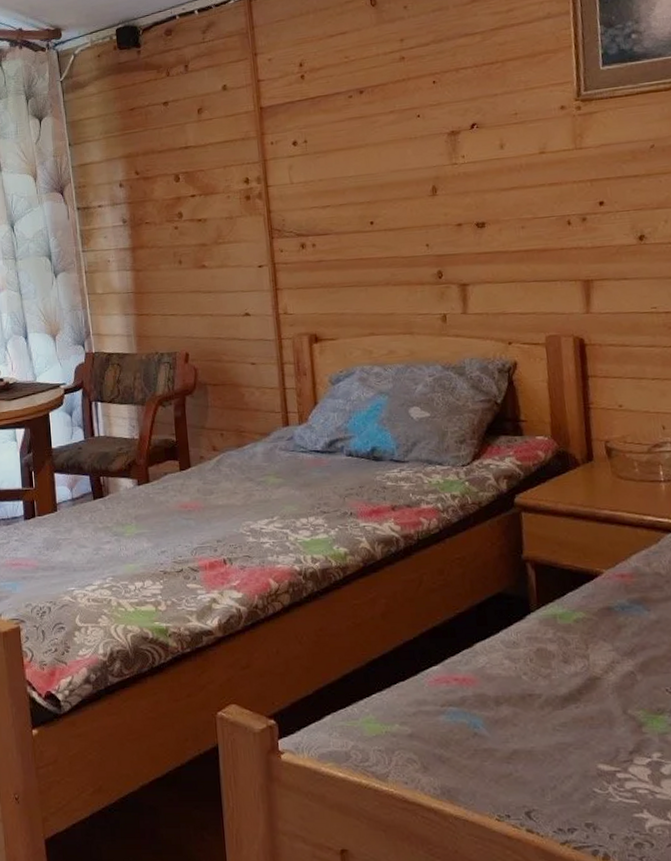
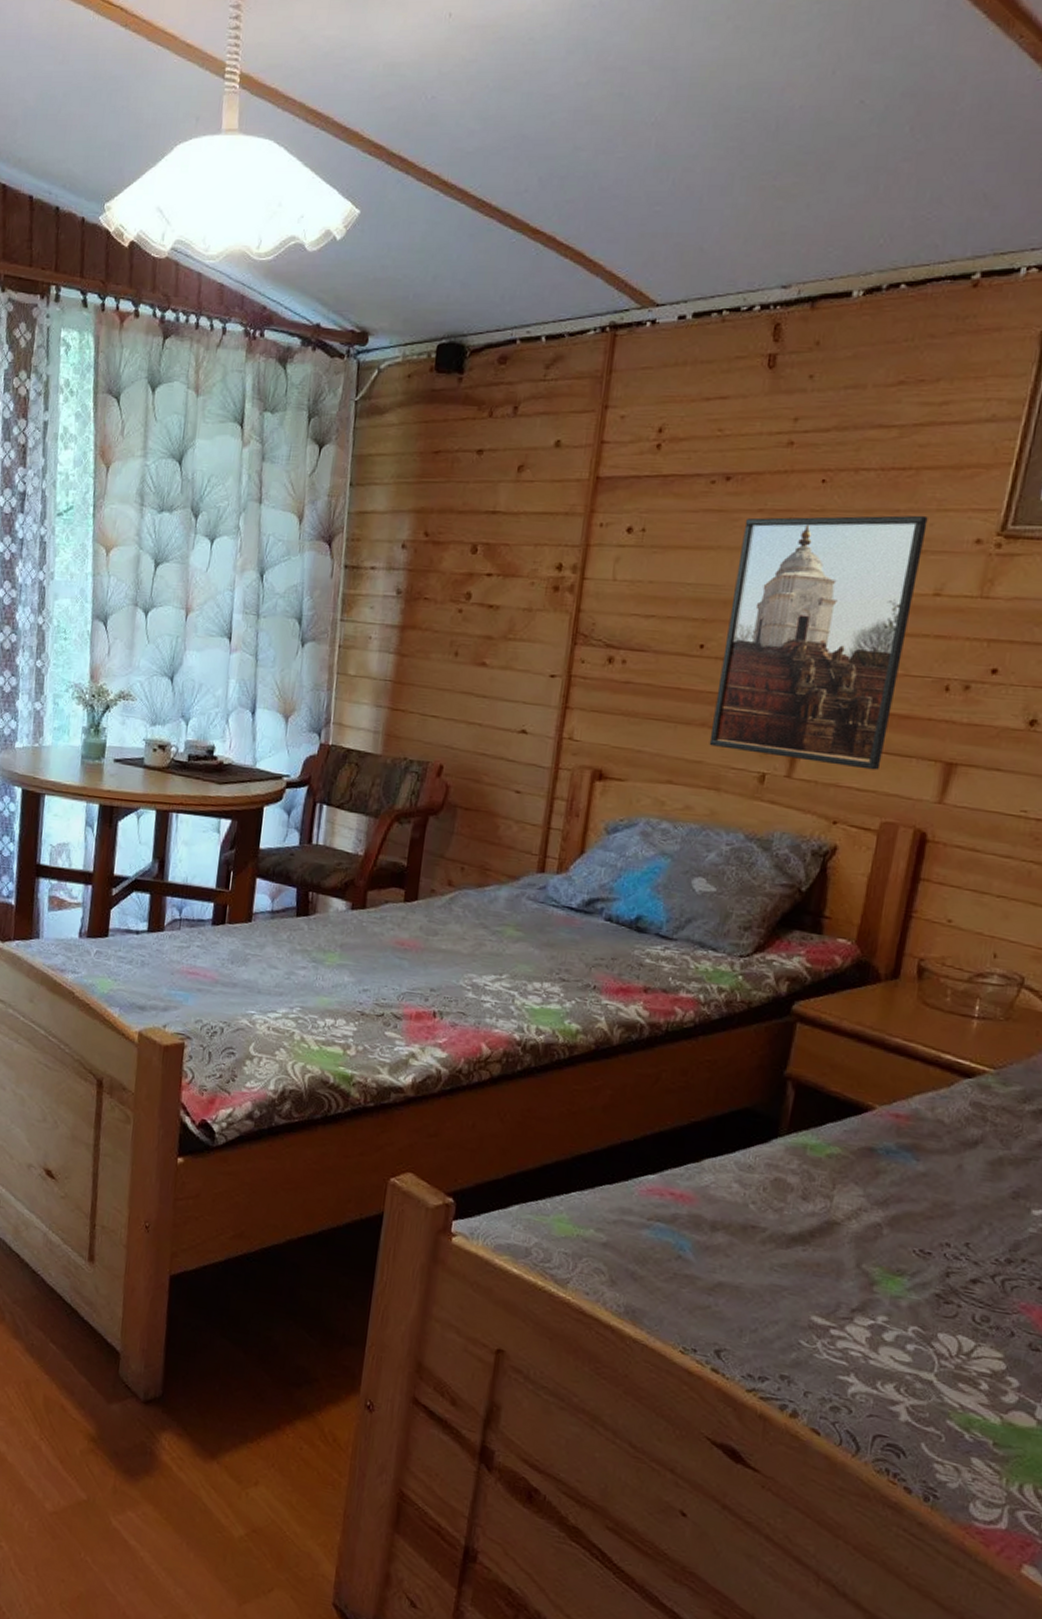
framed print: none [382,95,534,300] -> present [709,515,928,770]

